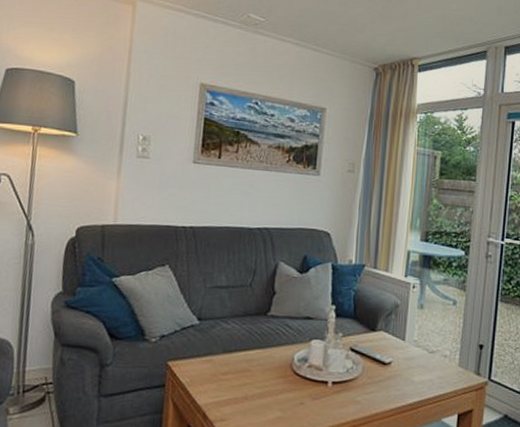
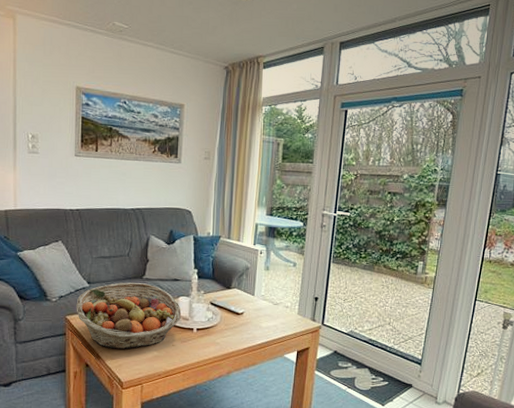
fruit basket: none [180,319,313,408] -> present [76,282,181,350]

